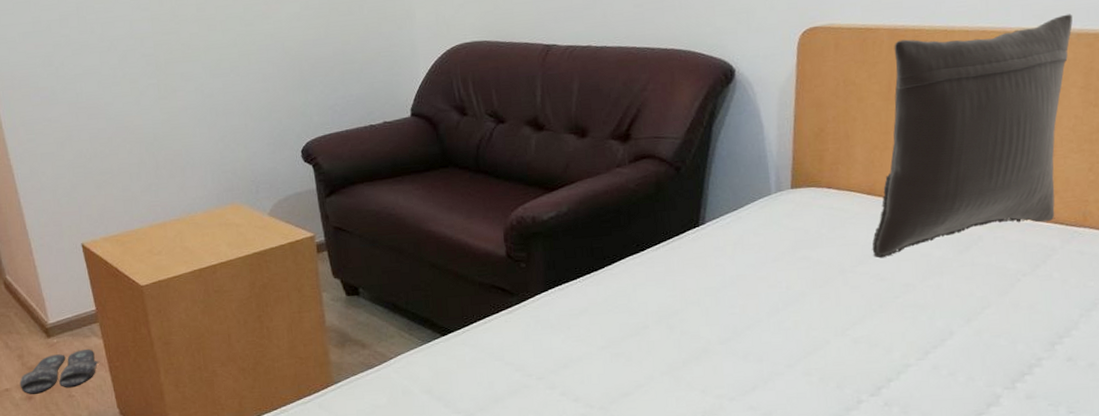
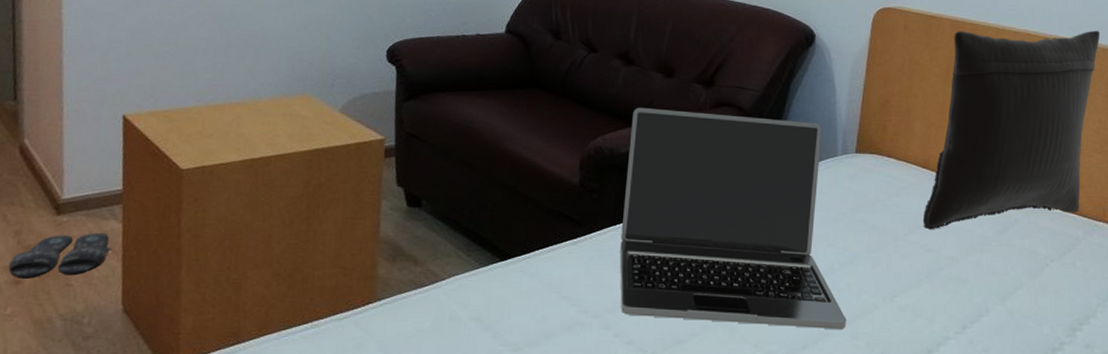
laptop: none [550,163,797,374] -> present [620,107,846,330]

